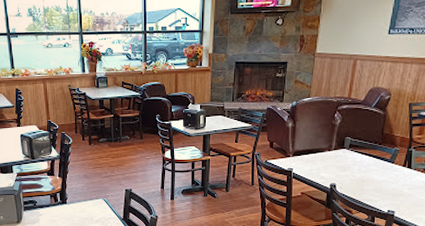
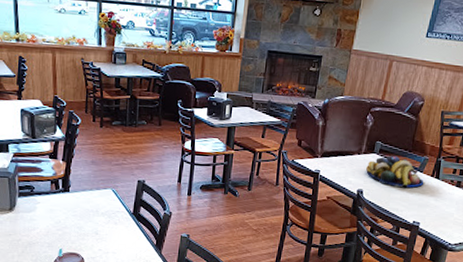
fruit bowl: none [337,149,396,178] -> present [366,155,424,188]

